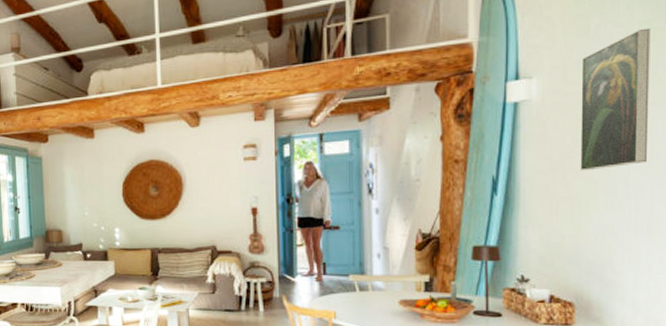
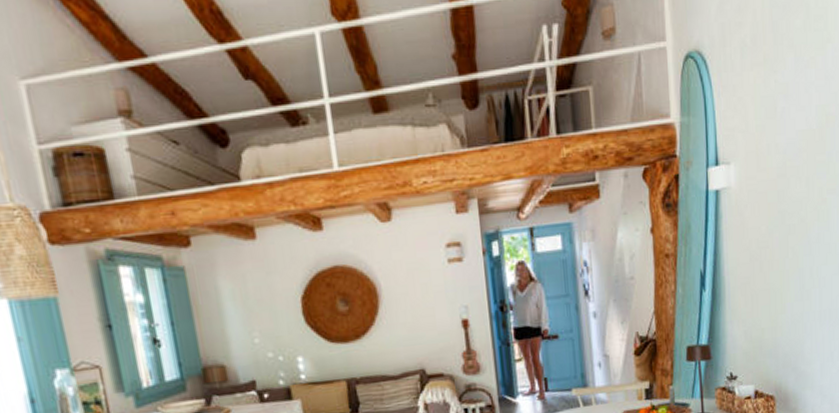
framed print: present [580,28,651,171] -> none [771,113,827,262]

